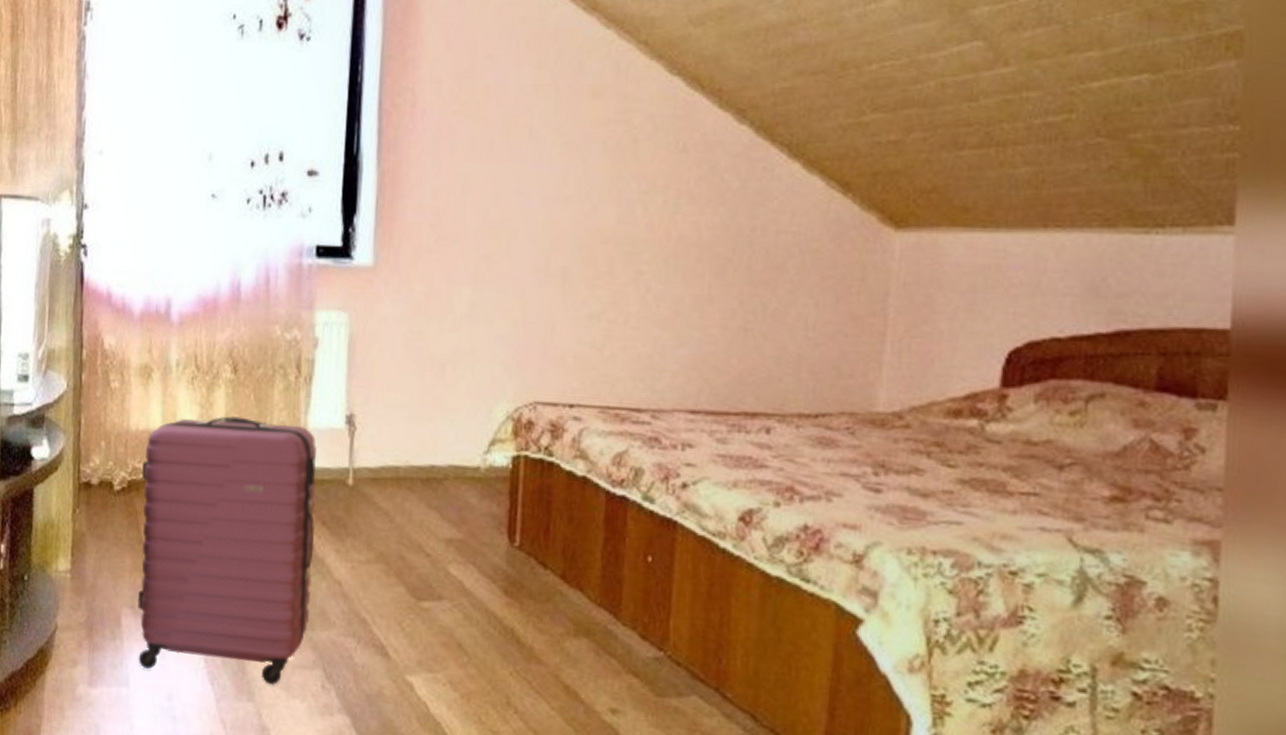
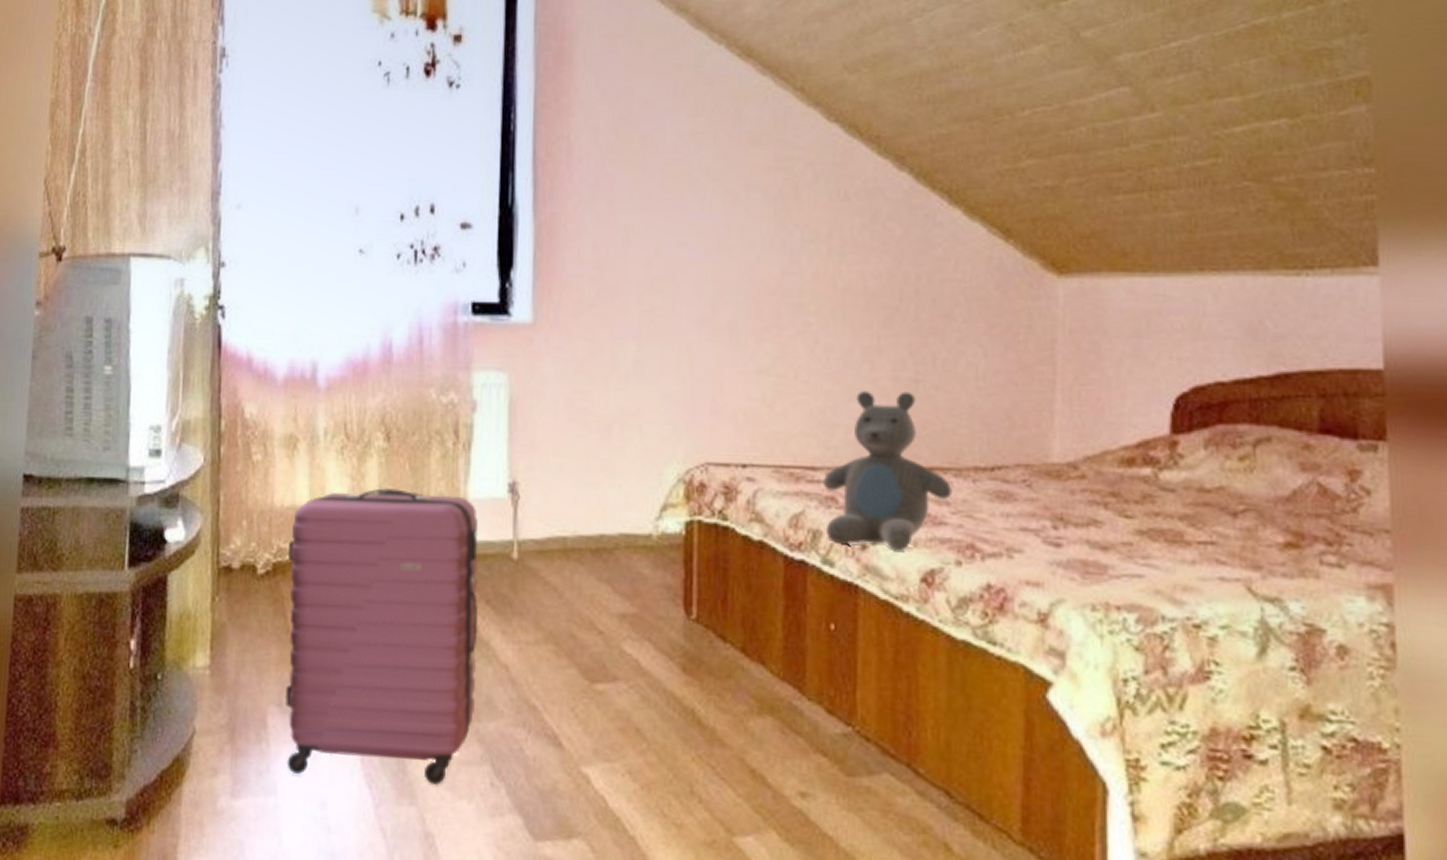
teddy bear: none [647,337,775,491] -> present [822,390,953,551]

